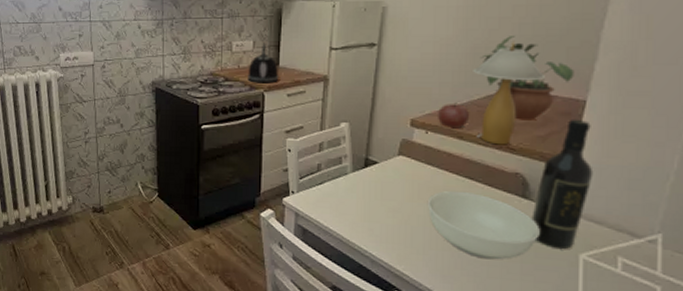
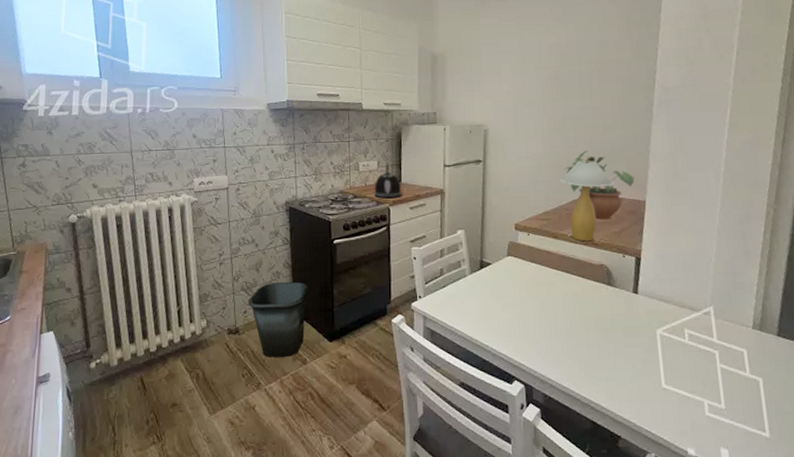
waste bin: none [112,164,175,240] -> present [248,281,309,357]
bowl: present [427,190,540,260] -> none [534,283,625,343]
fruit: present [438,102,470,129] -> none [536,207,561,230]
wine bottle: present [531,119,594,249] -> none [617,216,659,327]

